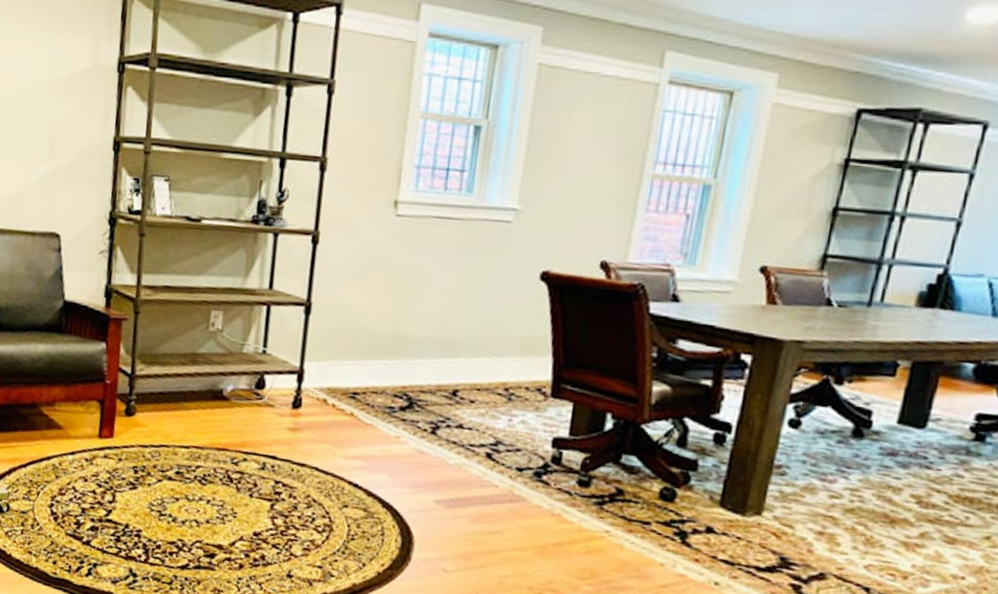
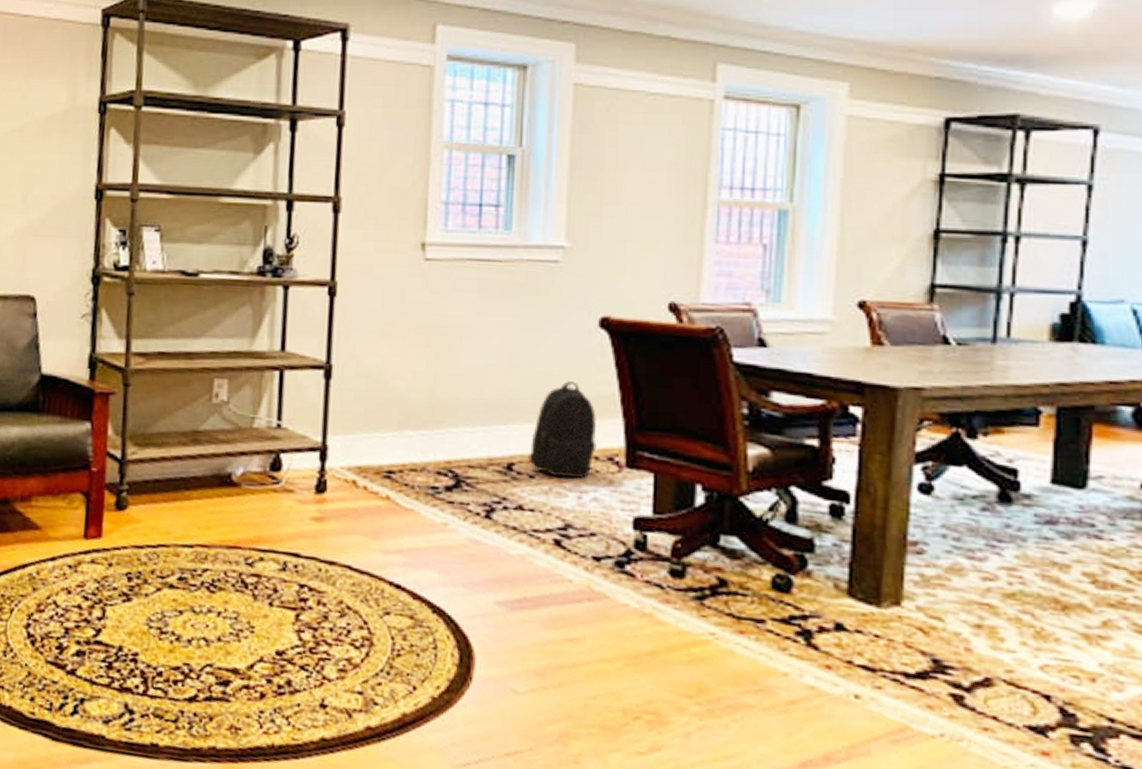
backpack: none [471,324,530,405] -> present [528,381,597,479]

